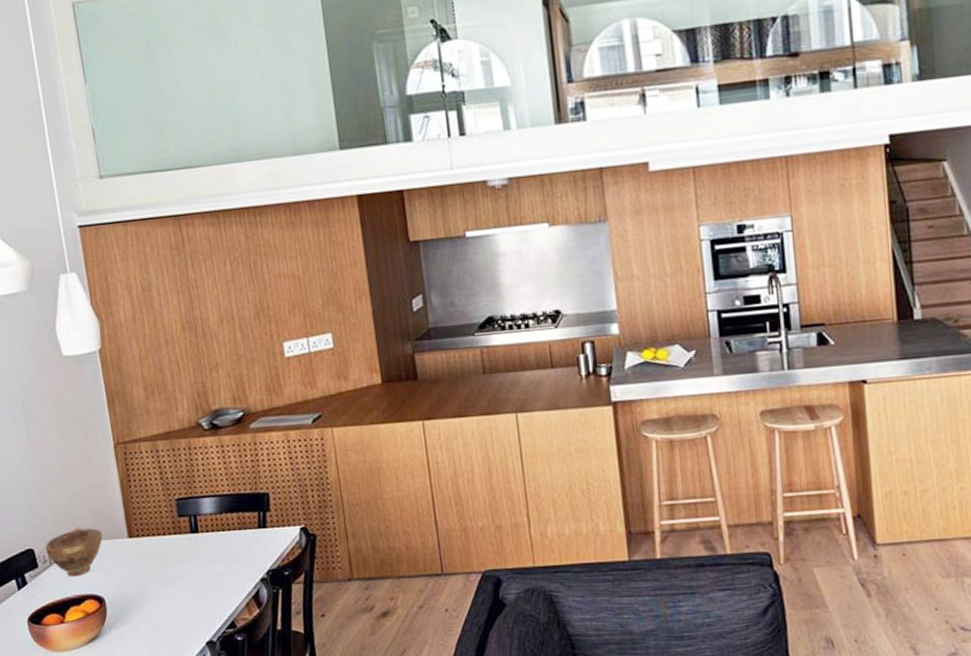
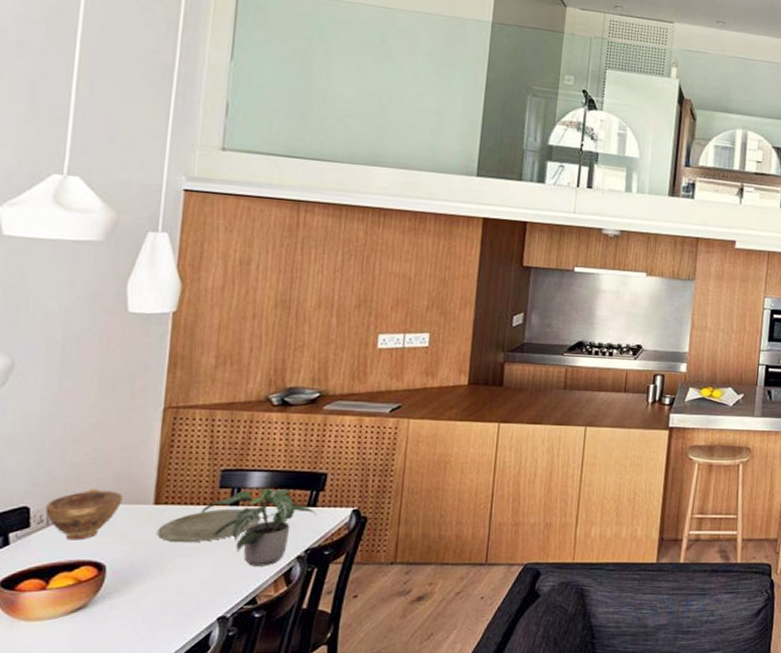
plate: none [137,535,221,573] -> present [157,508,261,543]
potted plant: none [168,513,269,591] -> present [200,488,317,566]

